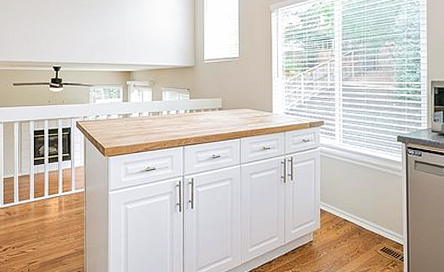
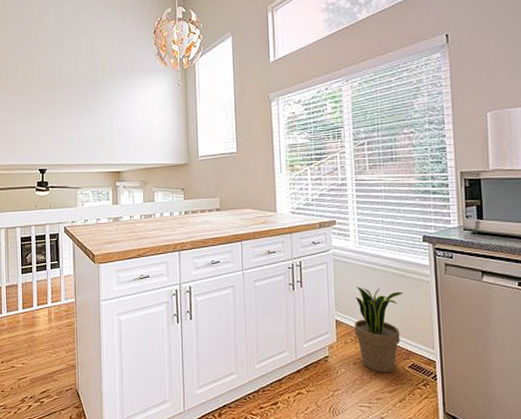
potted plant: none [336,180,380,256] -> present [354,287,404,373]

